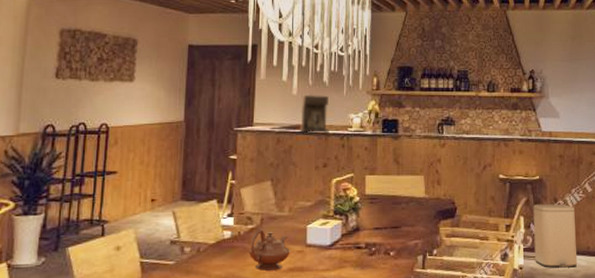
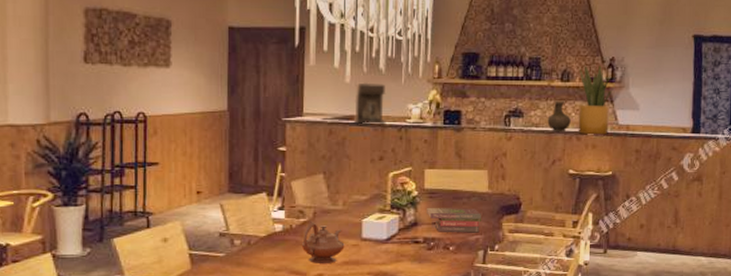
books: none [368,213,419,238] -> present [427,208,481,233]
ceramic jug: none [477,109,498,139] -> present [547,100,571,133]
planter: none [502,77,537,141] -> present [578,66,616,135]
pedal bin: present [533,203,577,268] -> none [601,200,648,265]

